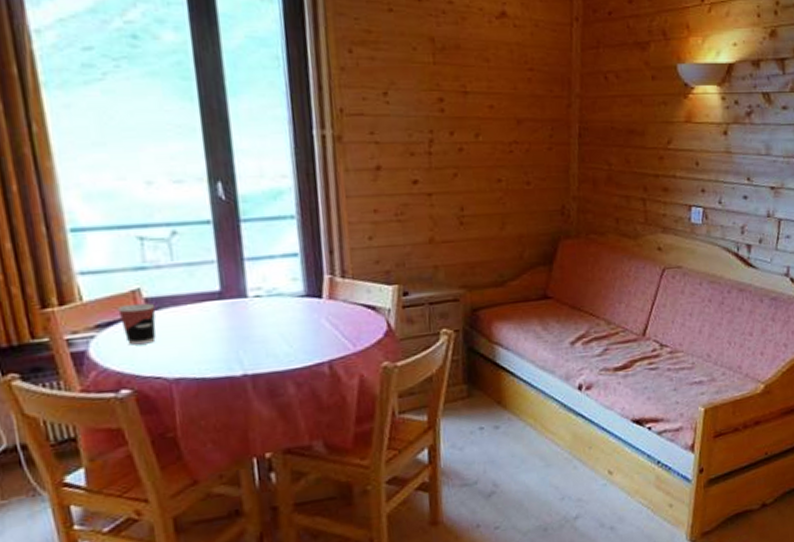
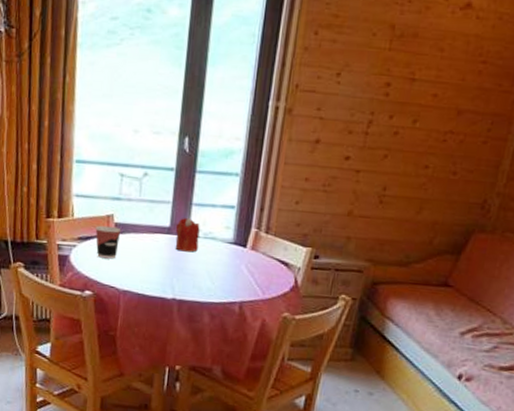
candle: none [228,275,263,317] -> present [175,217,200,252]

